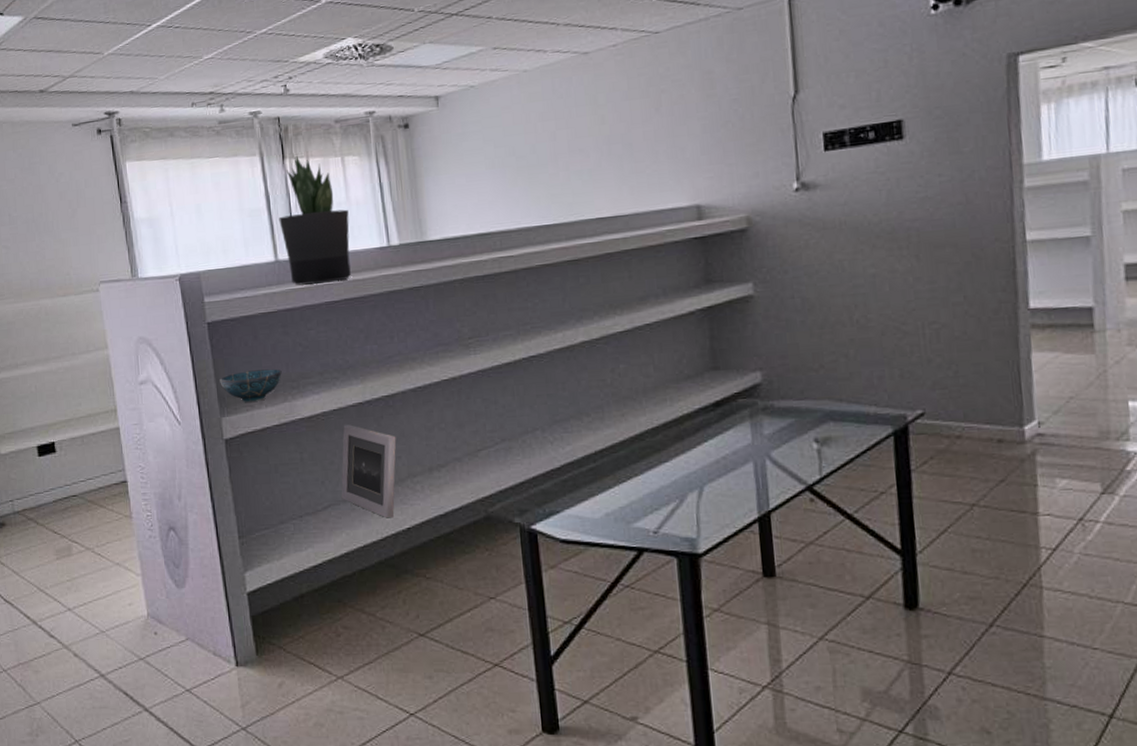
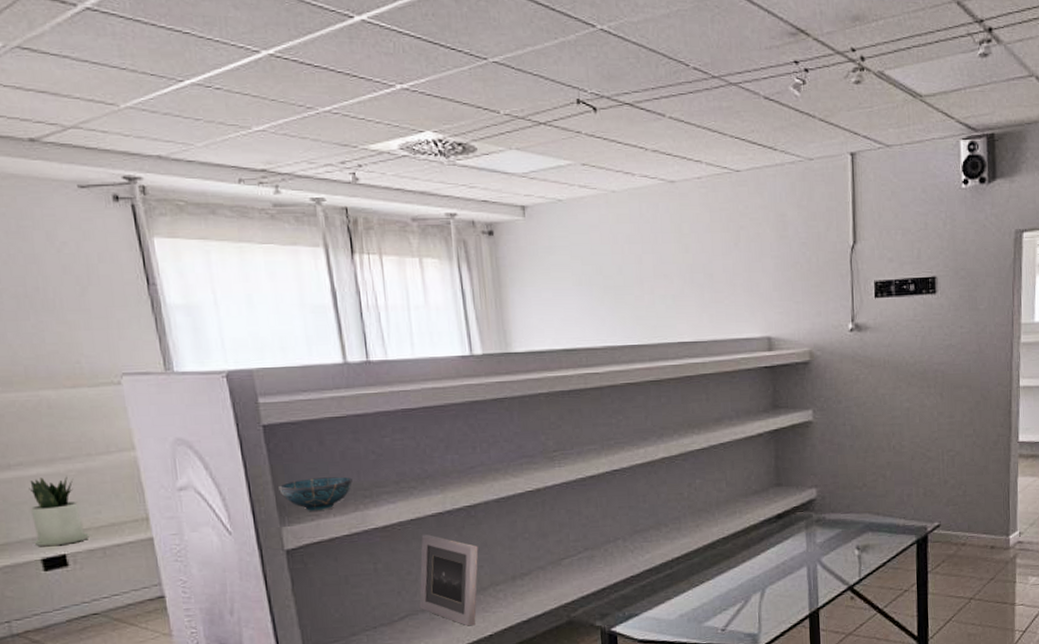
planter: none [30,373,73,435] -> present [29,476,91,547]
planter: present [279,154,351,286] -> none [347,250,430,390]

